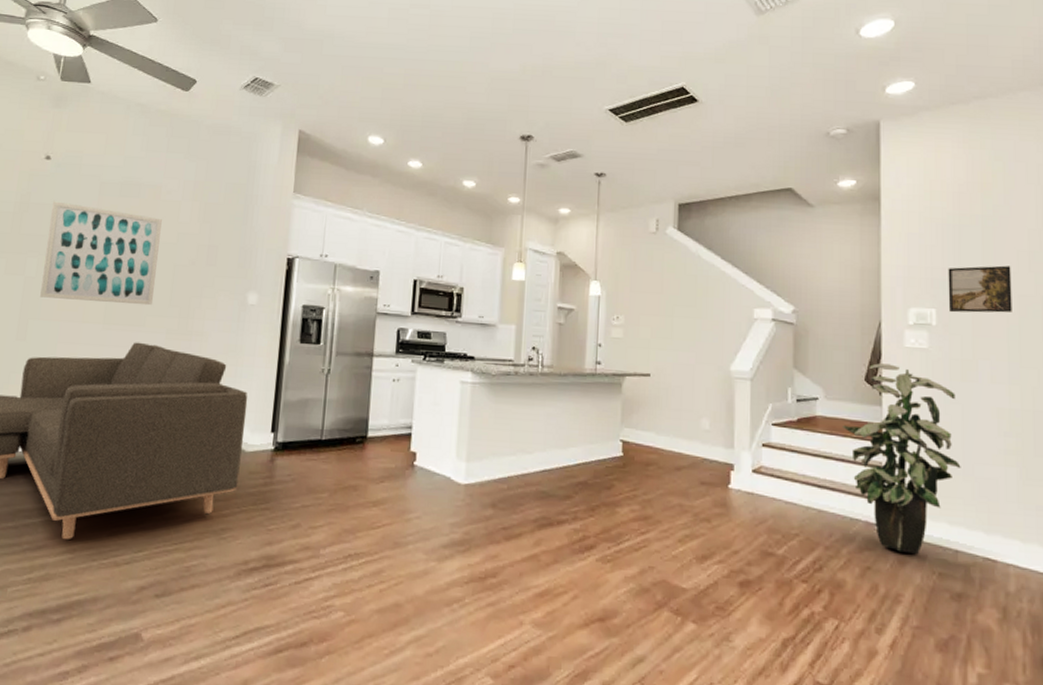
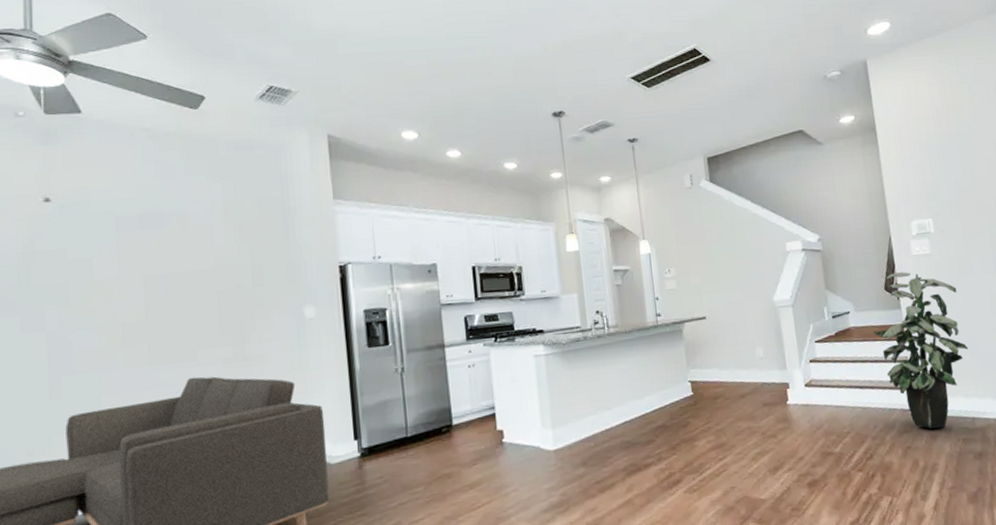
wall art: present [40,201,162,306] -> none [63,245,202,350]
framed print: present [948,265,1012,313] -> none [937,172,991,220]

